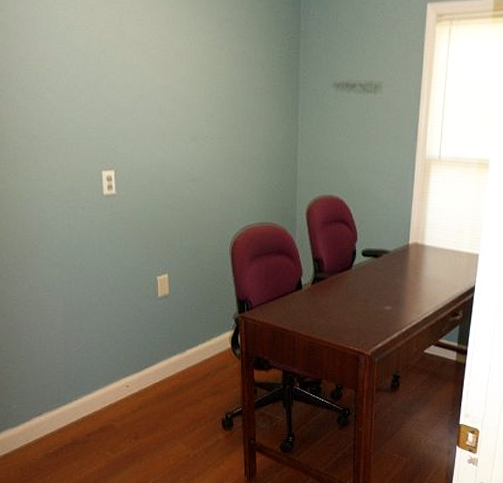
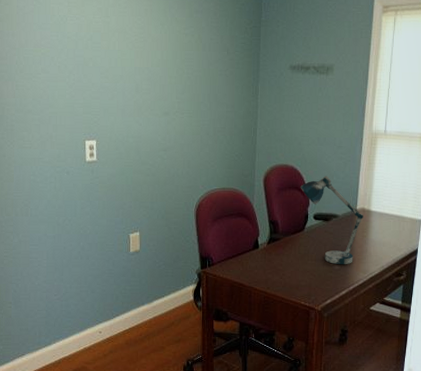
desk lamp: none [347,207,416,306] -> present [300,175,363,265]

